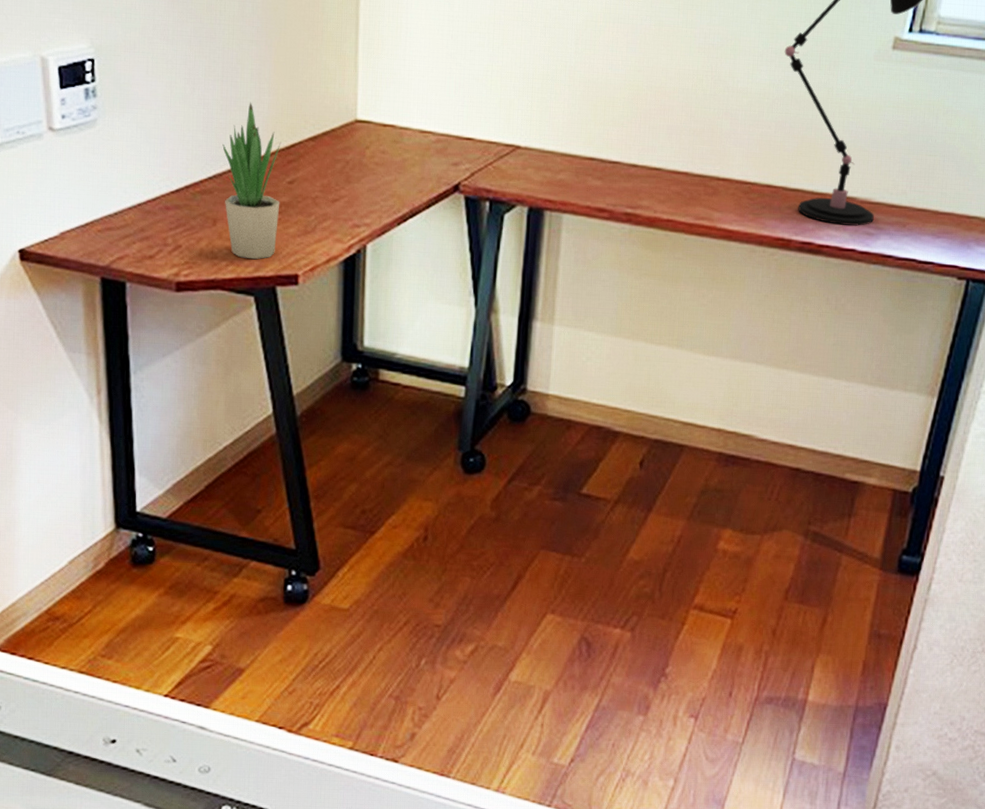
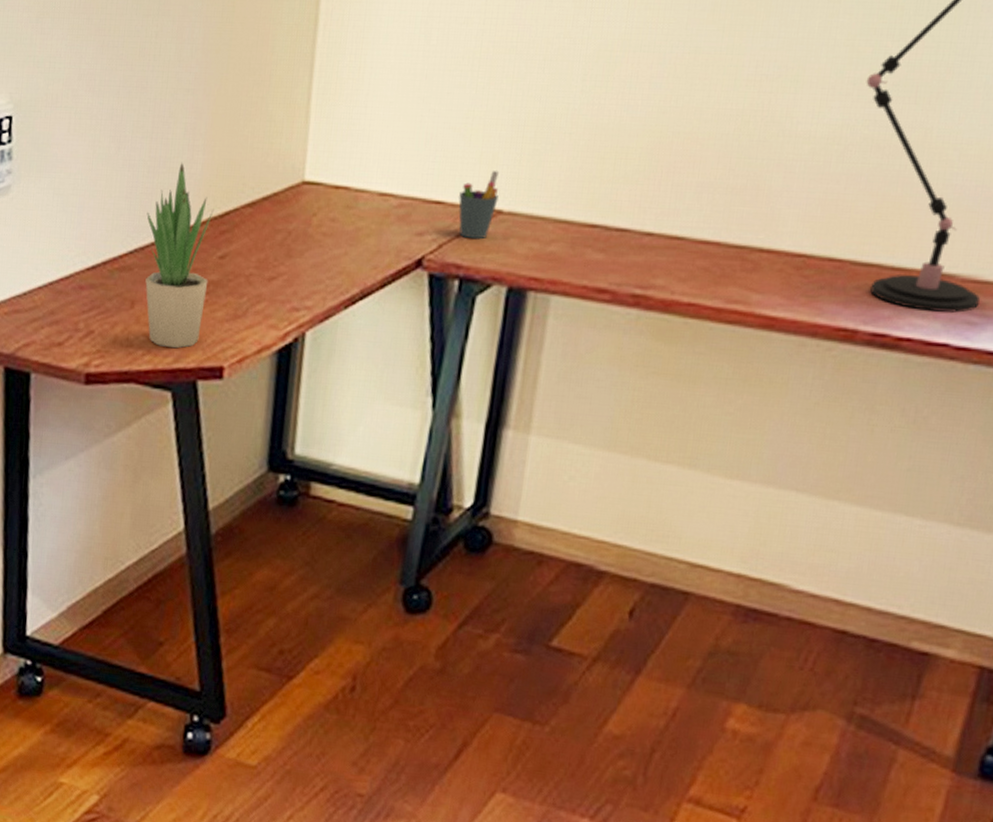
pen holder: none [485,114,516,169] -> present [458,171,500,240]

